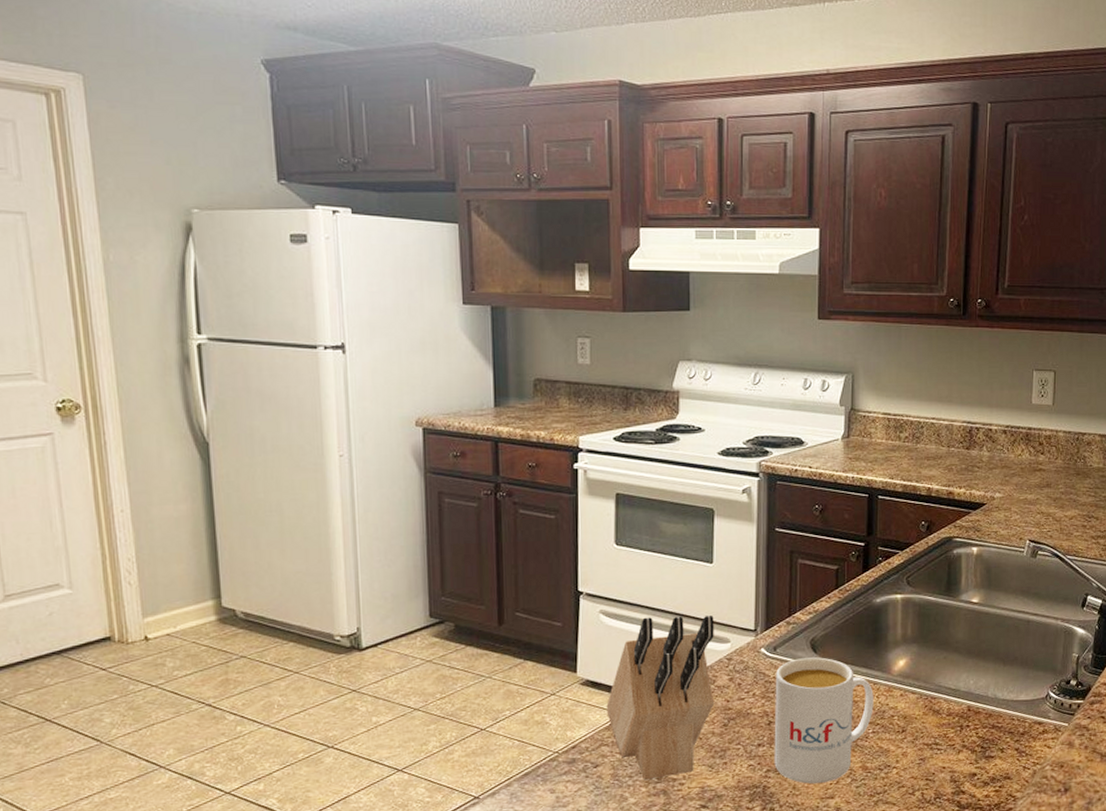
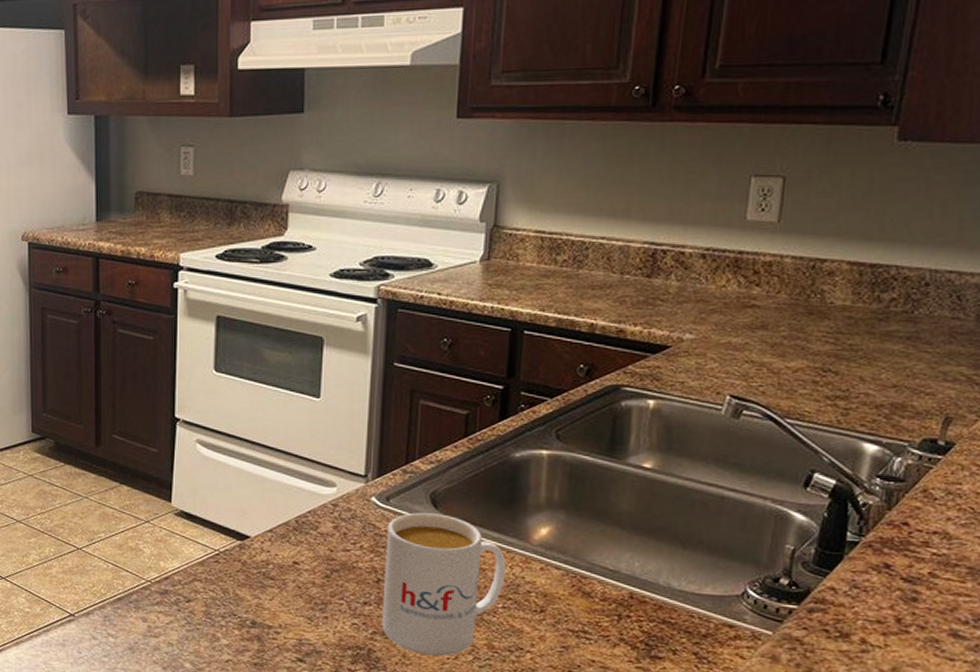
knife block: present [606,616,715,780] -> none [200,451,319,623]

